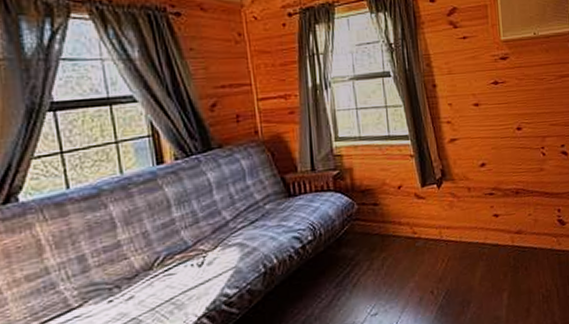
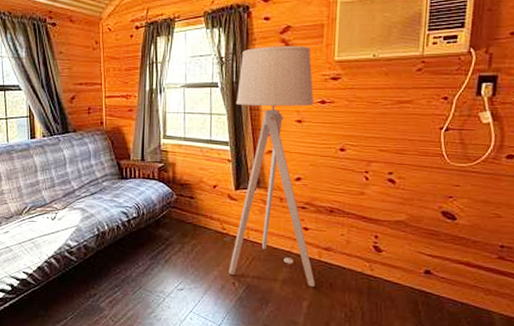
floor lamp: none [411,27,512,284] -> present [228,45,316,287]

